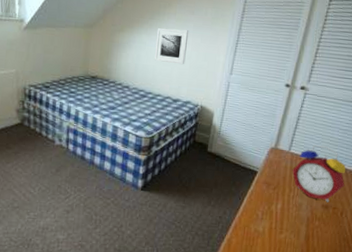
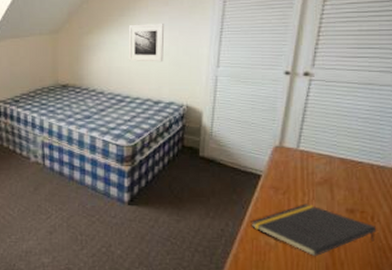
notepad: none [245,198,344,244] -> present [251,204,377,257]
alarm clock: present [292,145,346,203] -> none [303,139,372,206]

